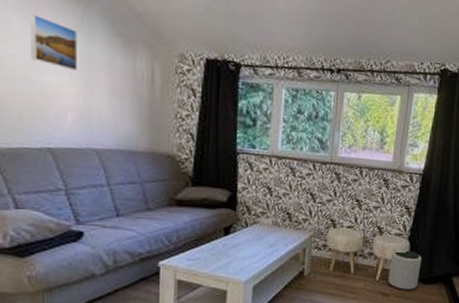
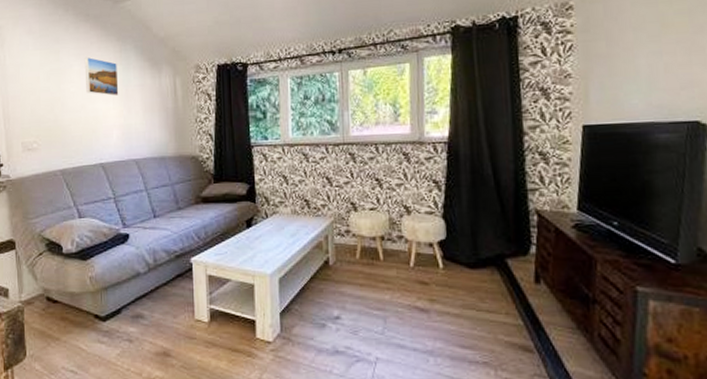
plant pot: present [388,250,422,290] -> none [424,230,464,277]

